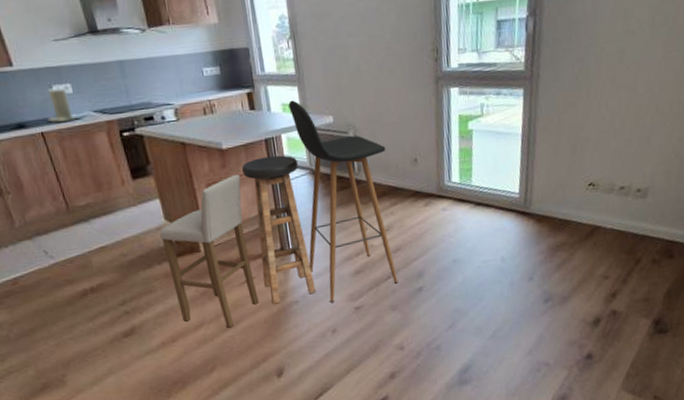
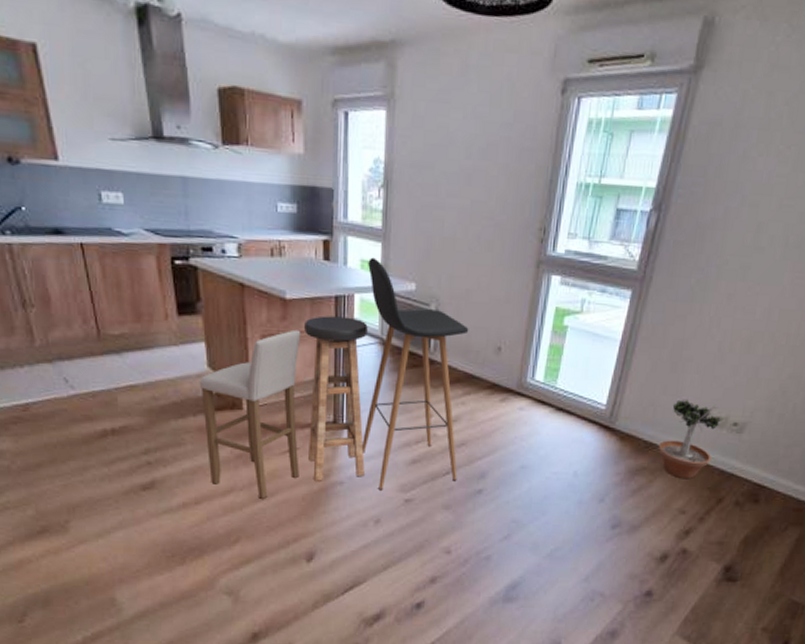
paper towel: present [47,87,79,123] -> none [90,194,126,237]
potted tree: none [573,175,627,247] -> present [659,398,723,478]

